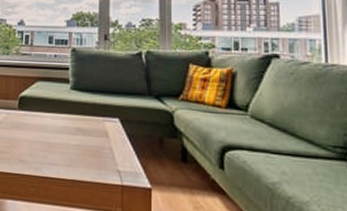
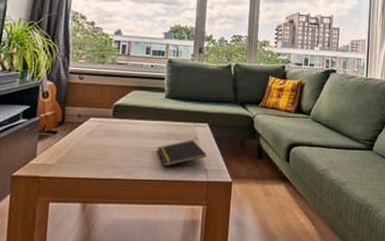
notepad: none [64,136,120,165] -> present [157,140,207,167]

